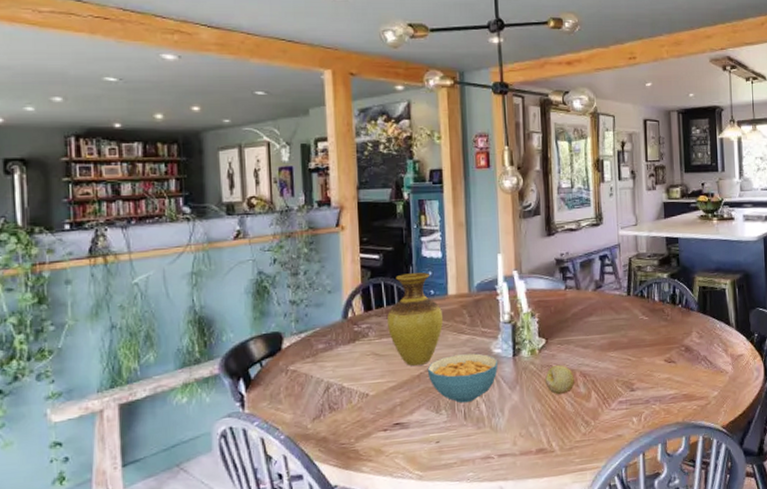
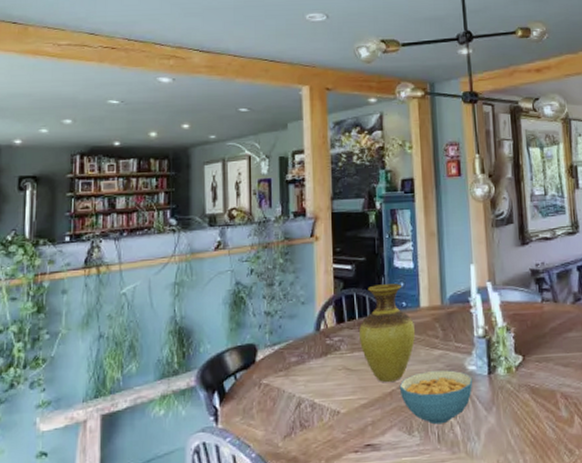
fruit: present [544,364,575,395] -> none [522,384,556,419]

